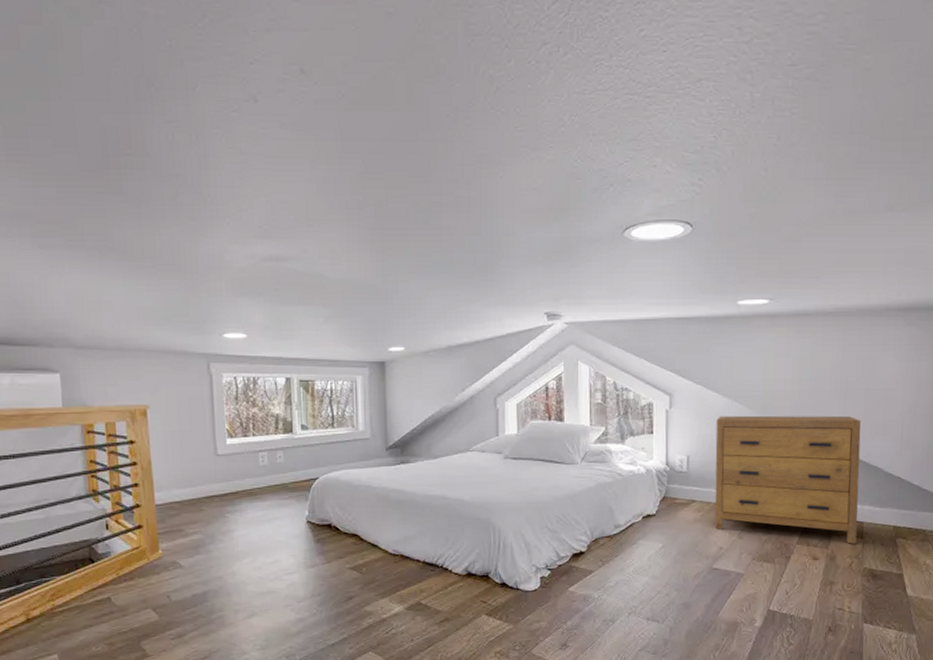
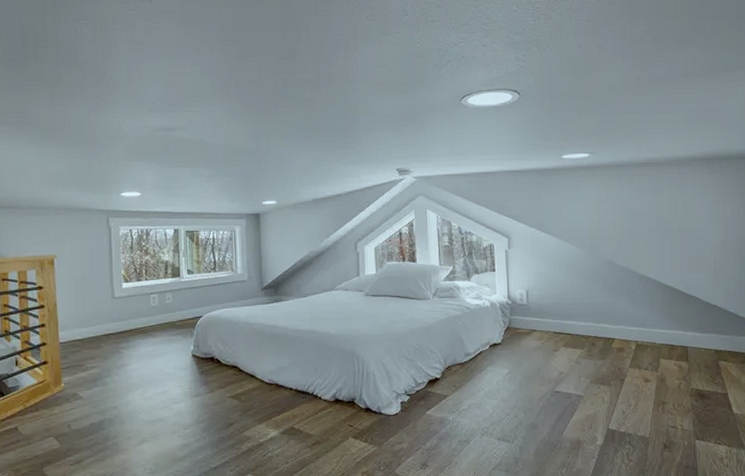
dresser: present [714,415,862,544] -> none [550,252,683,367]

